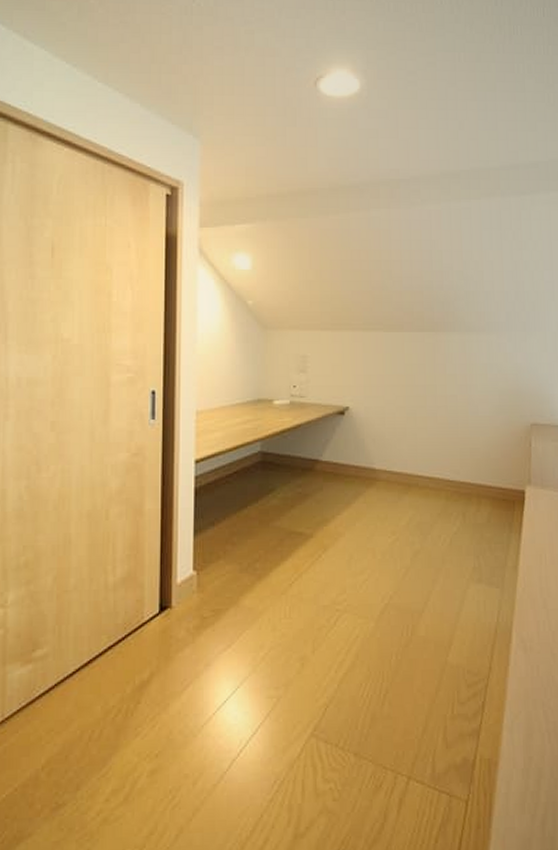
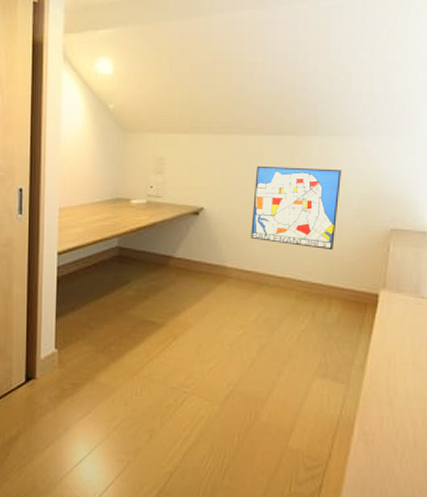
wall art: none [397,362,481,448] -> present [251,165,341,251]

